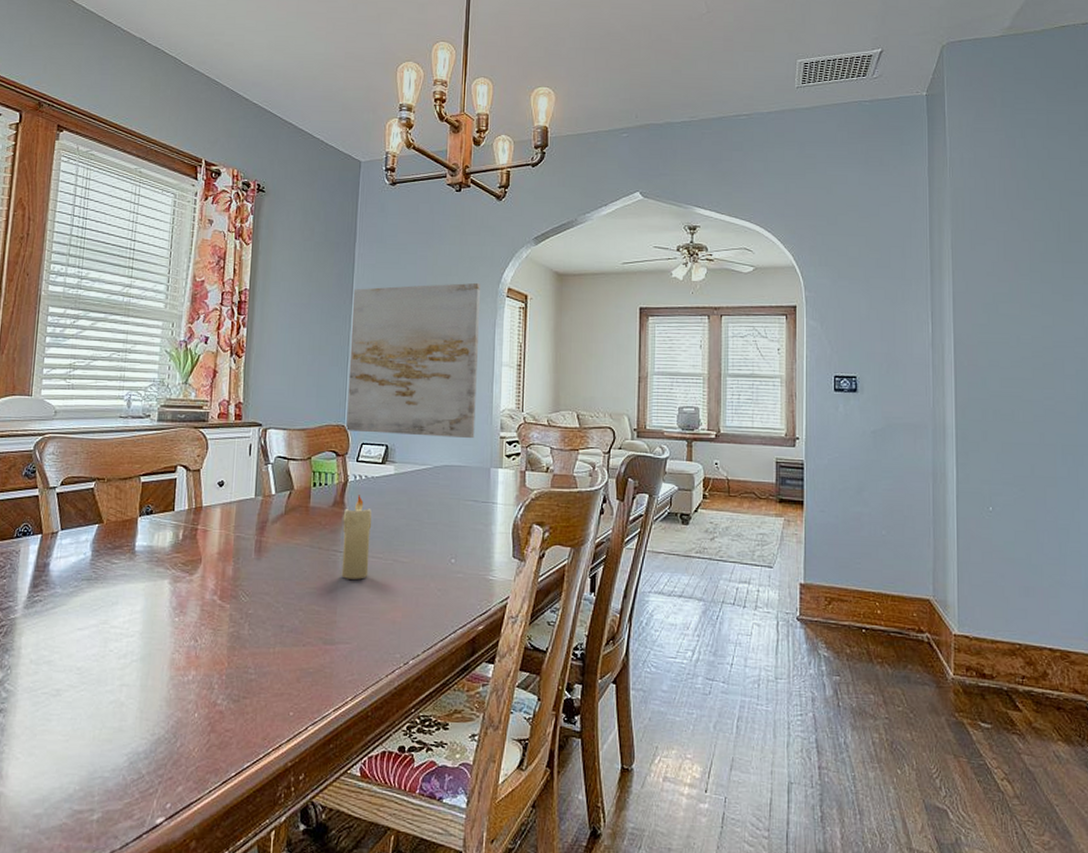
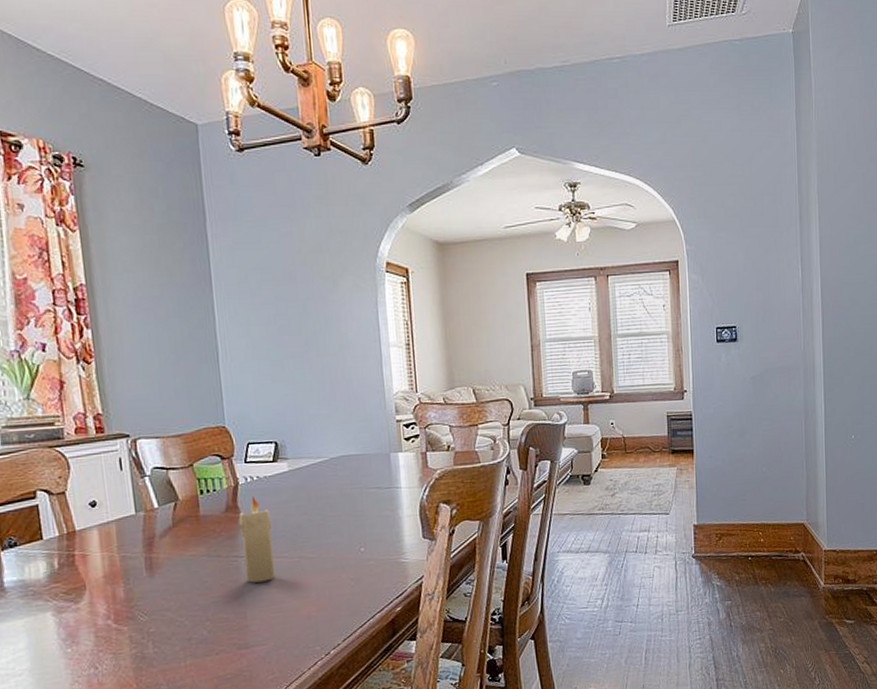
wall art: present [346,282,481,439] -> none [213,258,369,432]

